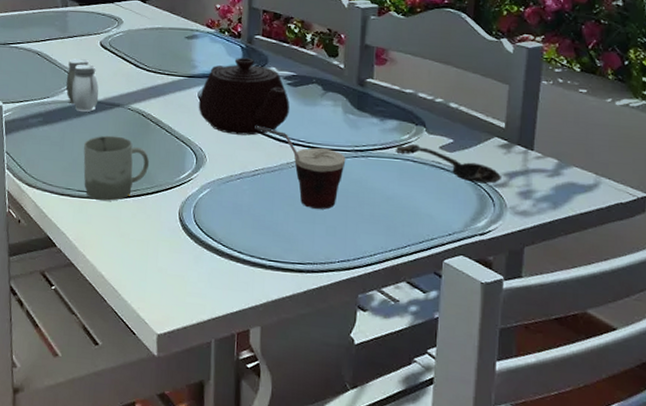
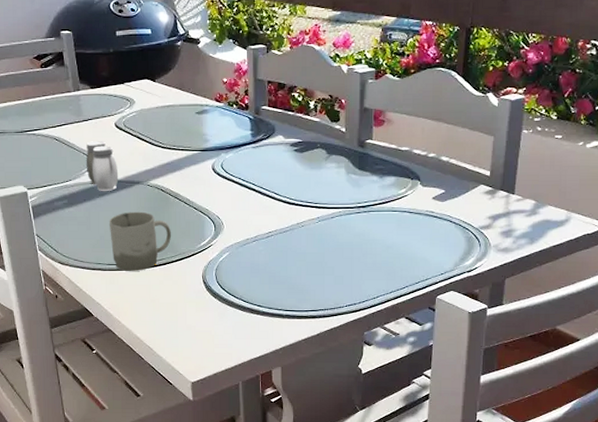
teapot: present [198,57,289,136] -> none [213,128,297,201]
cup: present [256,126,346,210] -> none [267,192,350,262]
spoon: present [396,143,501,184] -> none [394,196,486,227]

